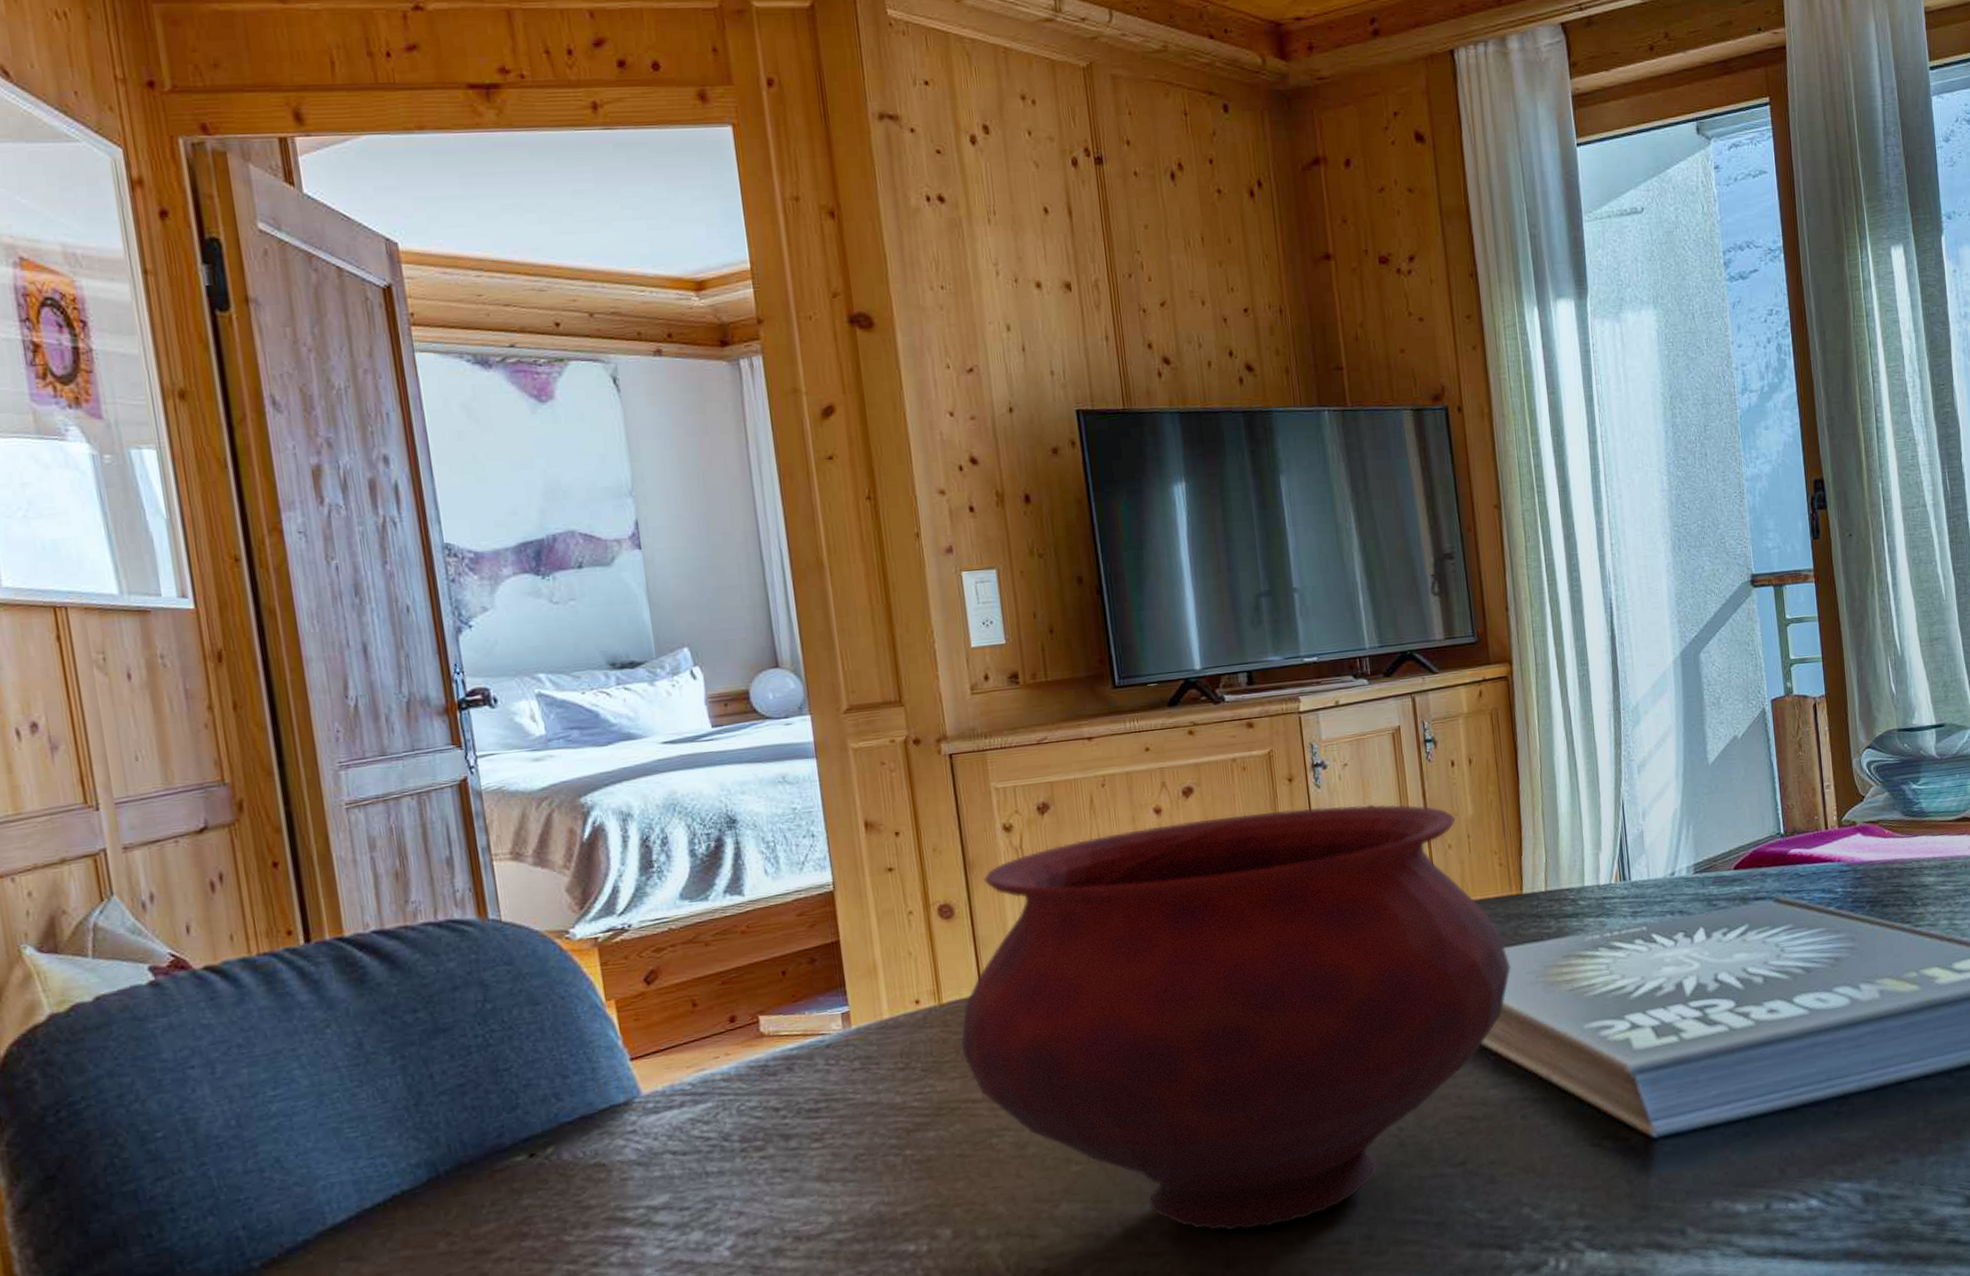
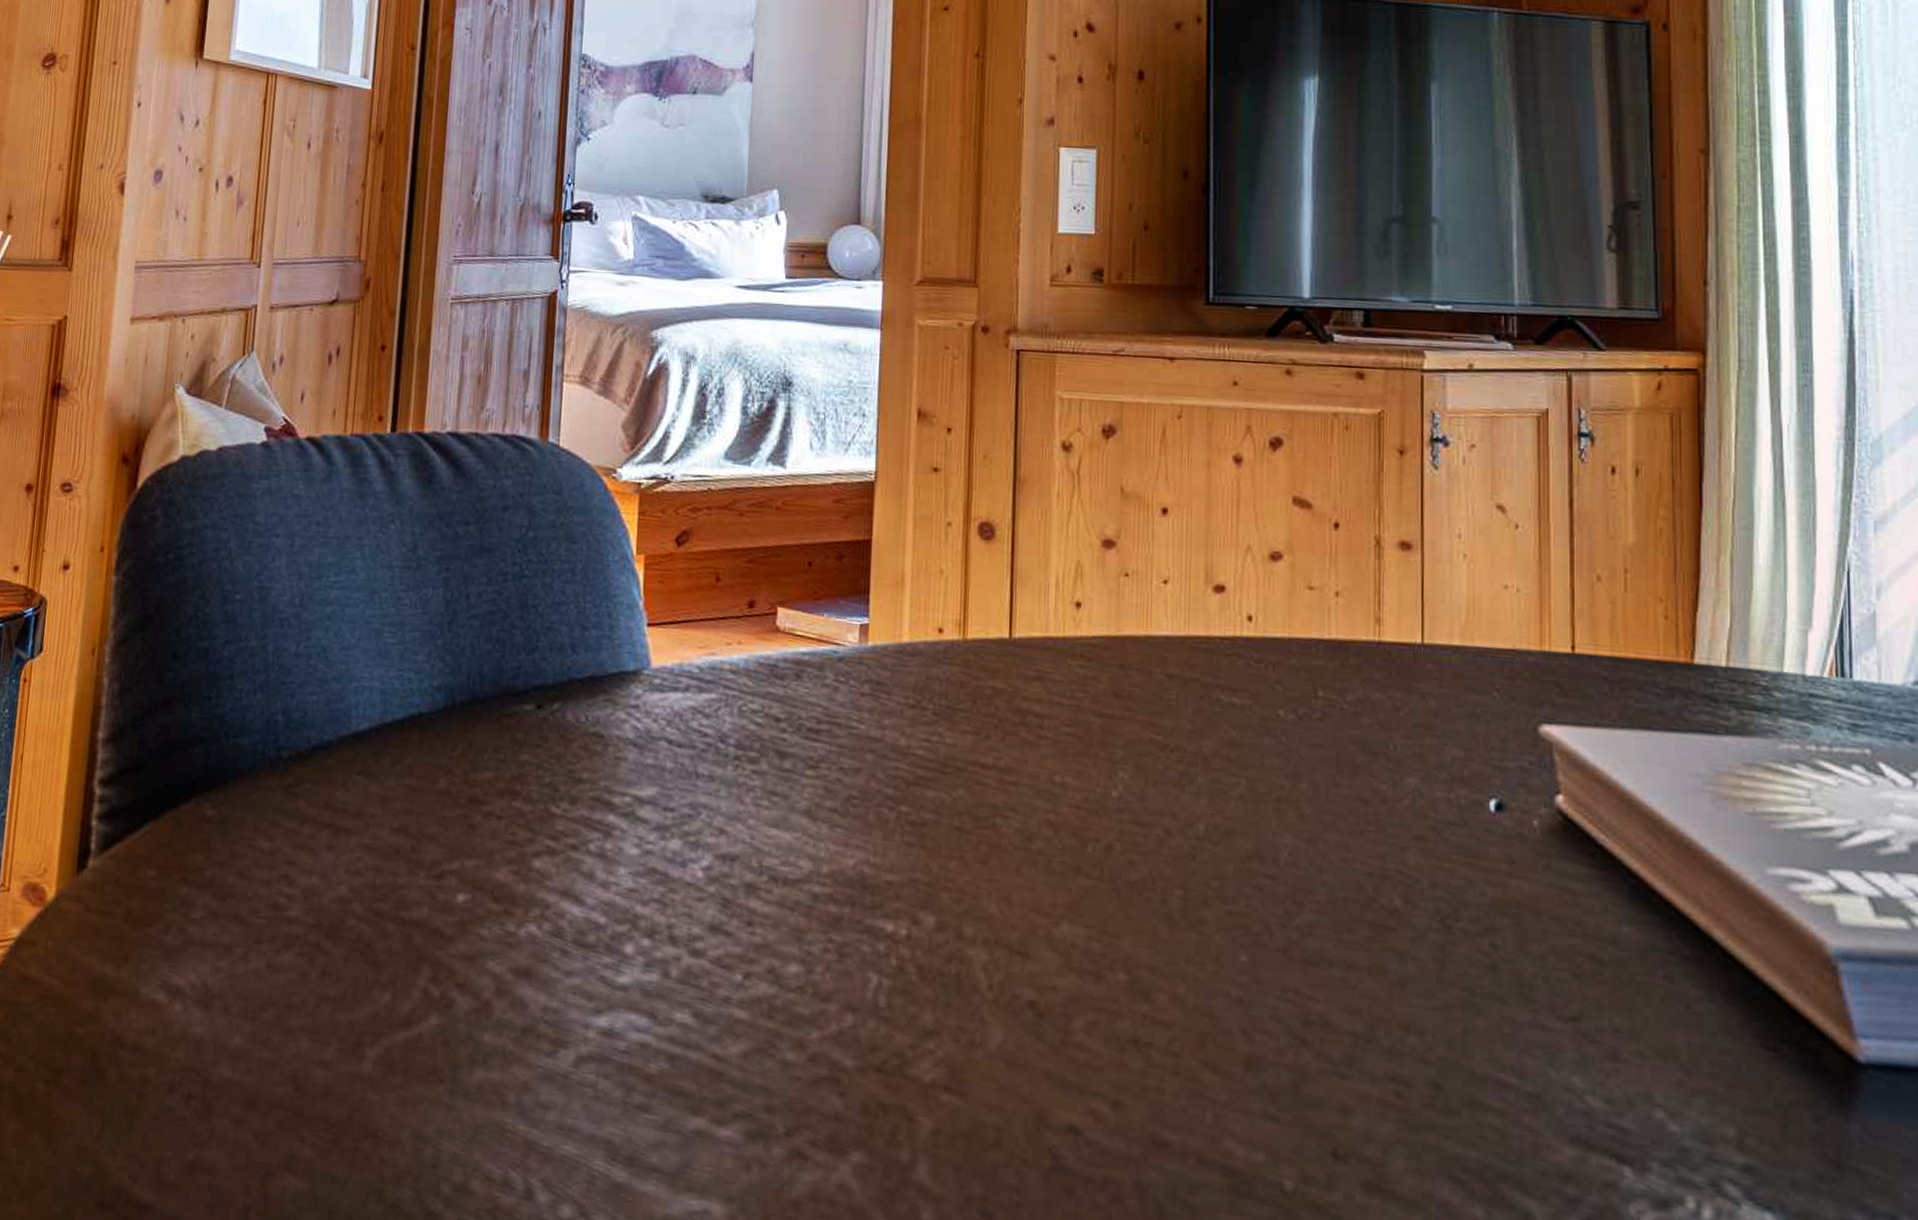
bowl: present [960,804,1511,1230] -> none [978,477,1668,1033]

